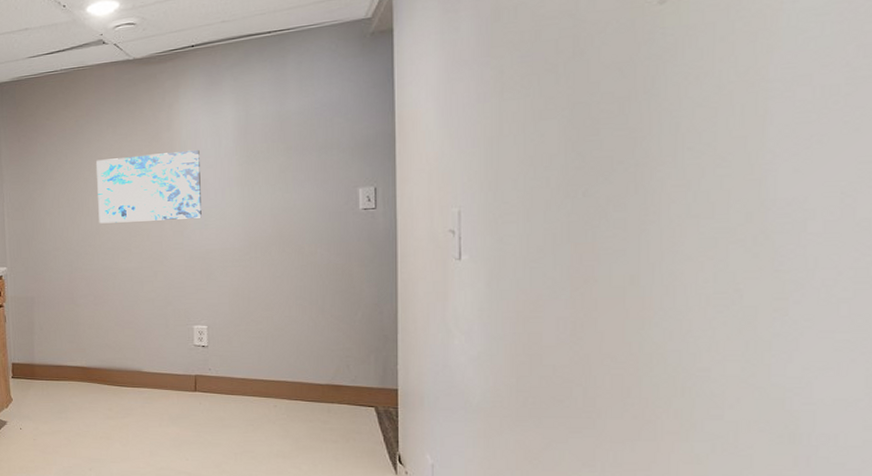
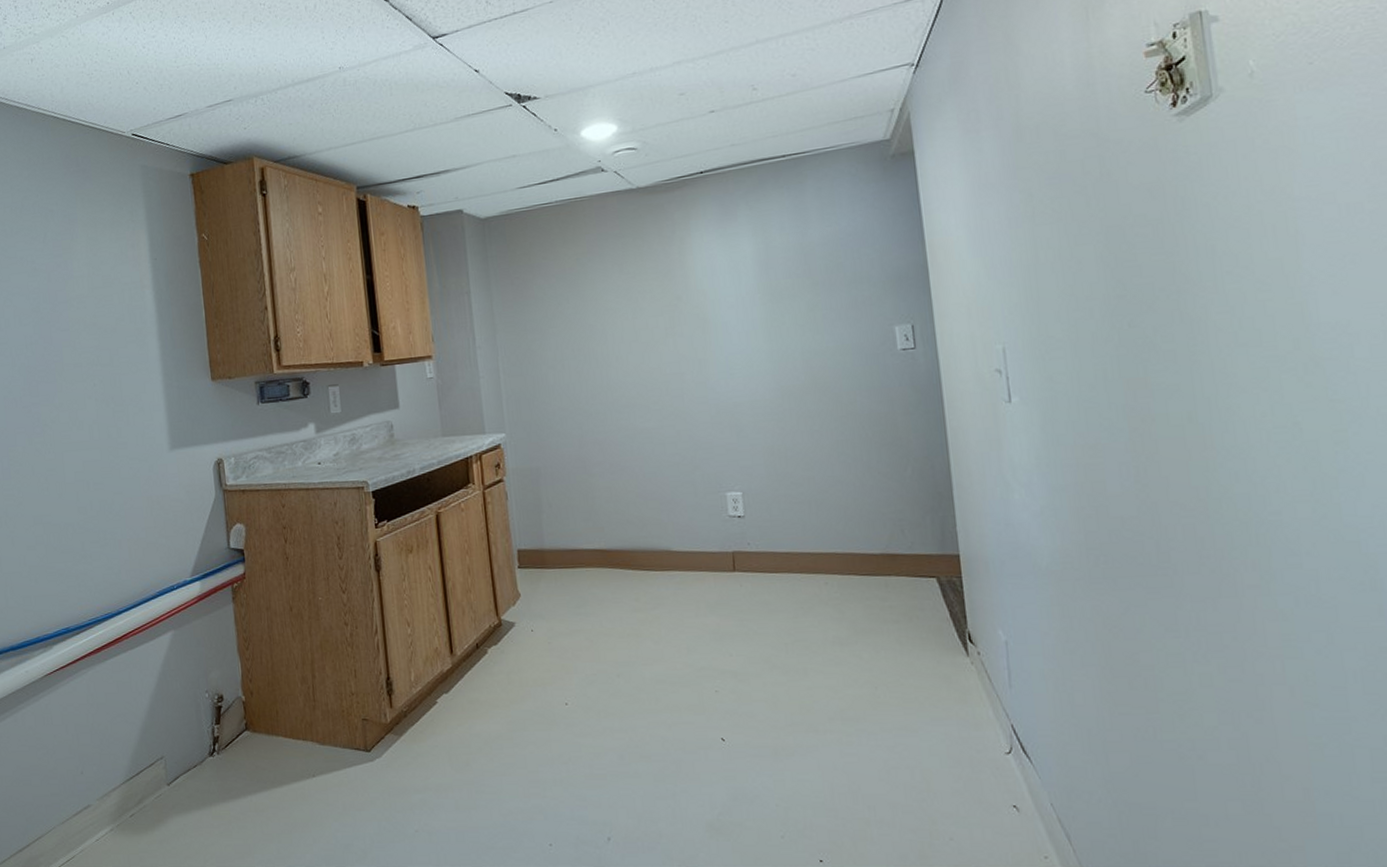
wall art: present [96,149,202,224] -> none [603,287,726,377]

